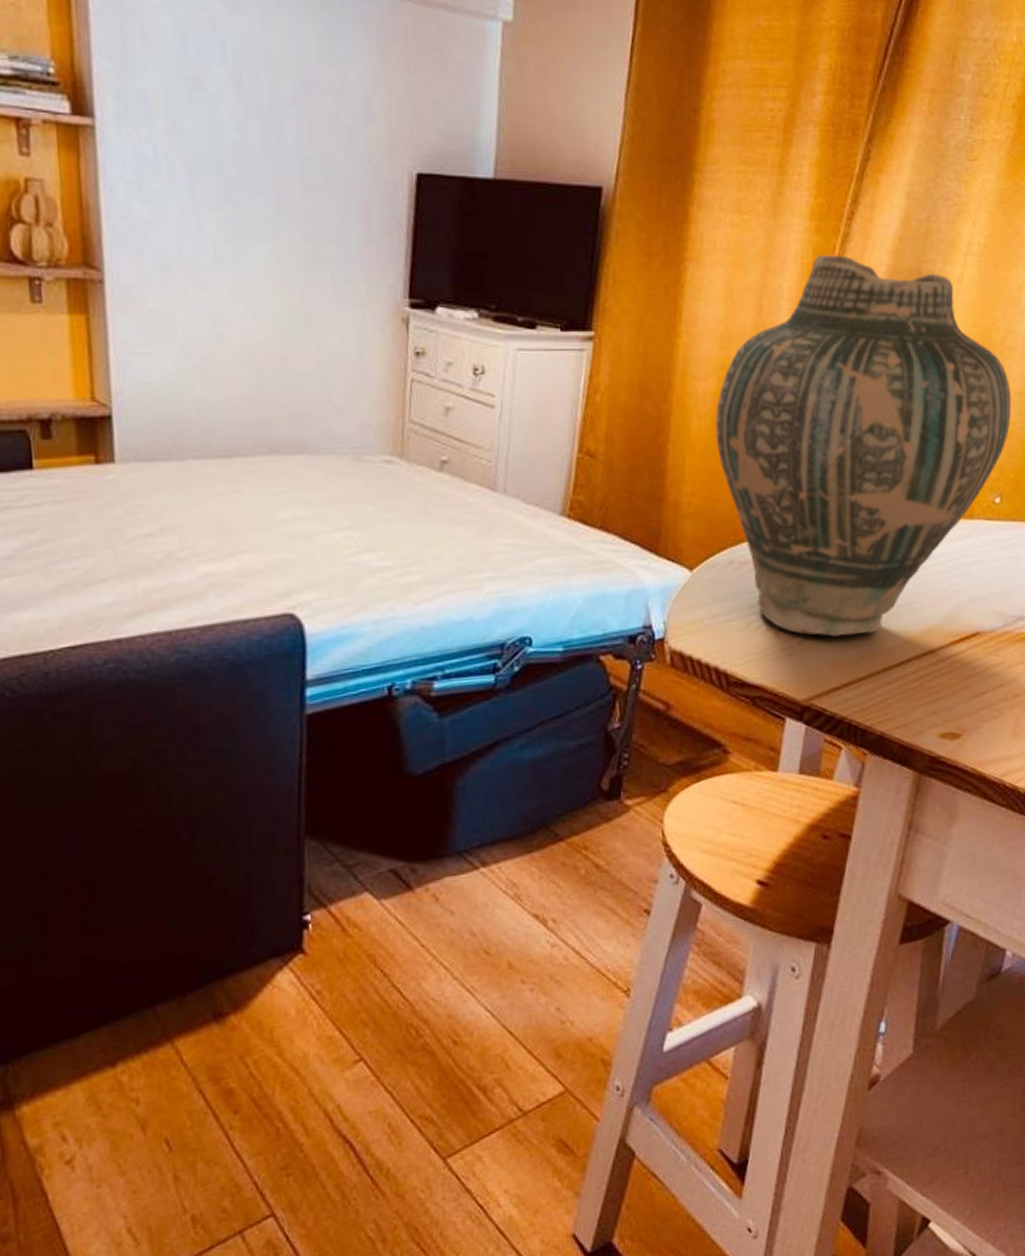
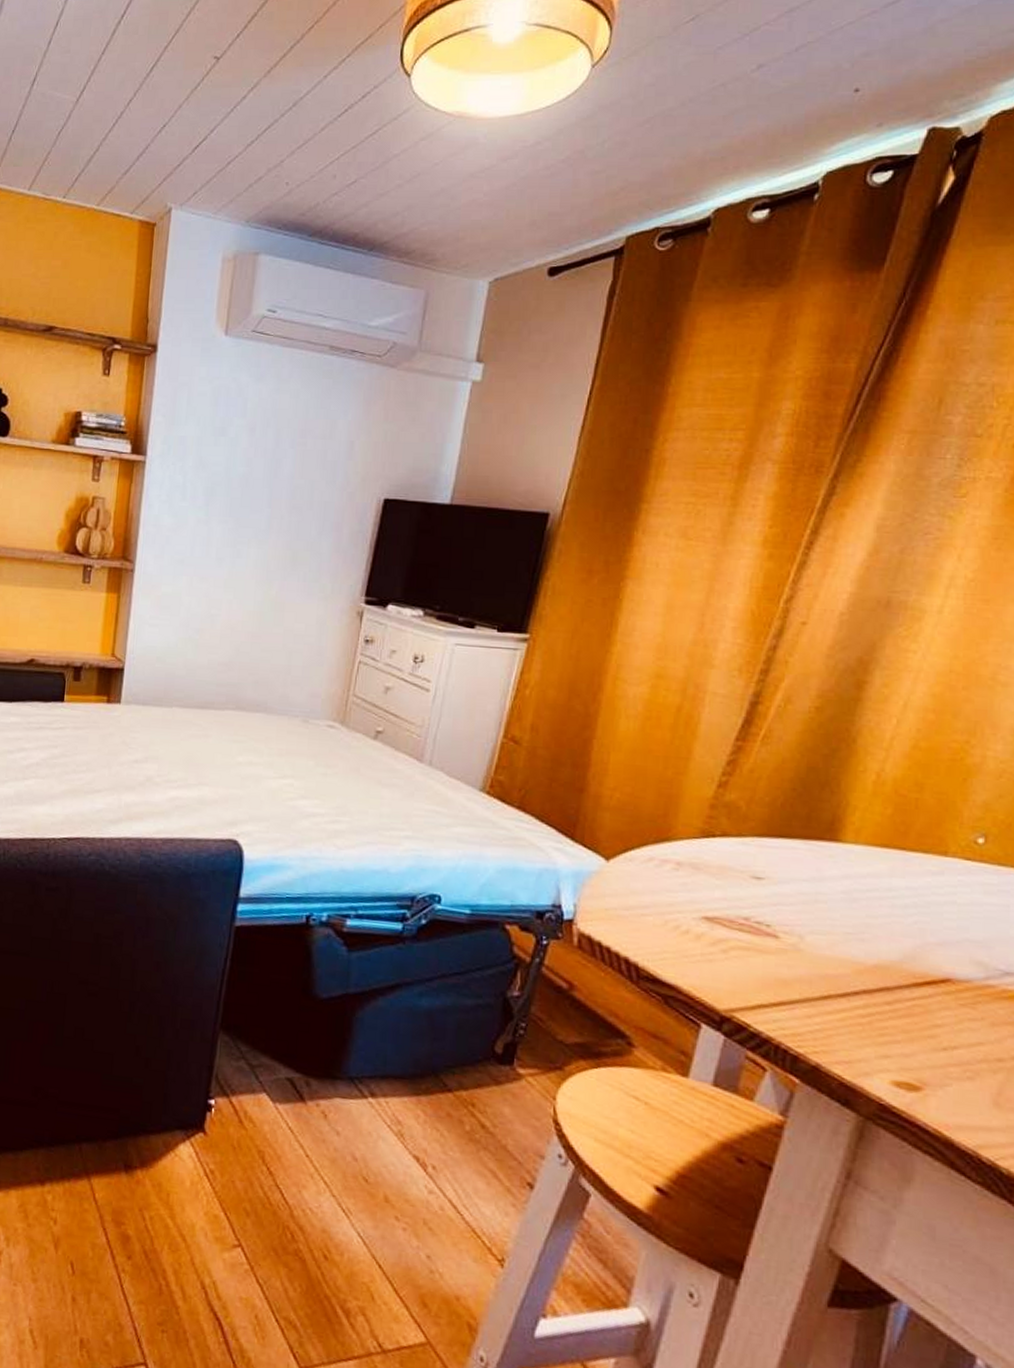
vase: present [715,255,1012,637] -> none [644,580,1003,957]

